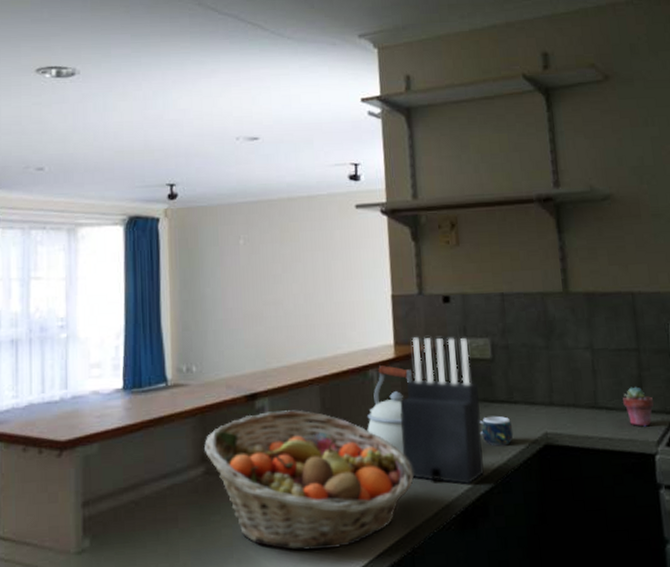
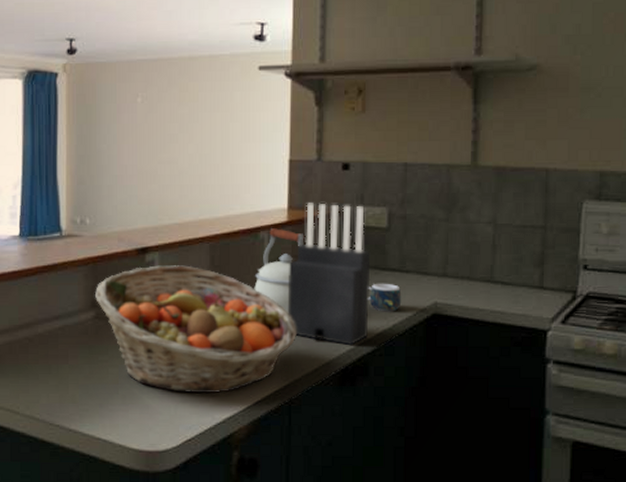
potted succulent: present [623,386,654,427] -> none [521,264,554,303]

